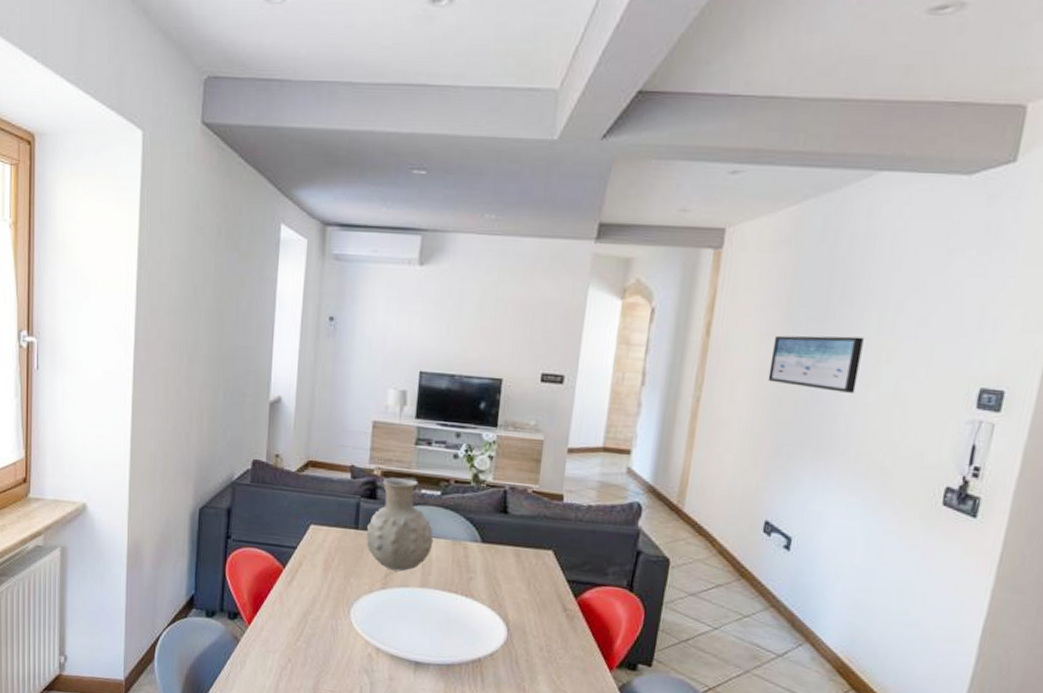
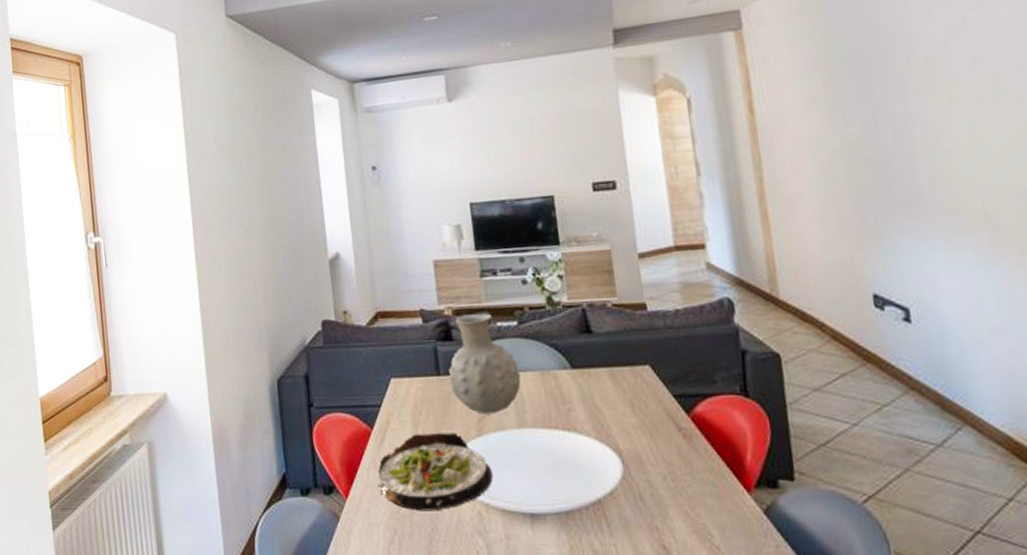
salad plate: none [280,578,389,648] -> present [377,432,493,511]
wall art: present [768,335,864,393] -> none [823,85,927,149]

